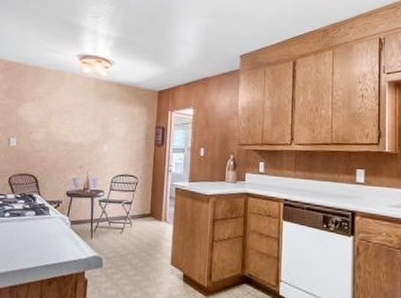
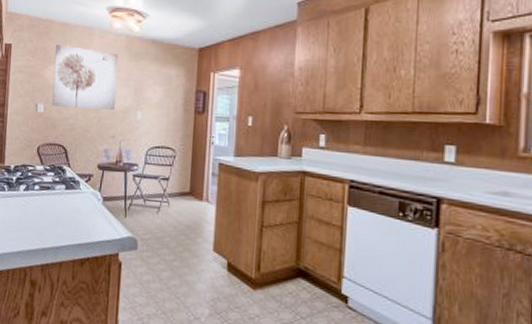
wall art: none [24,86,87,144] -> present [52,44,118,111]

